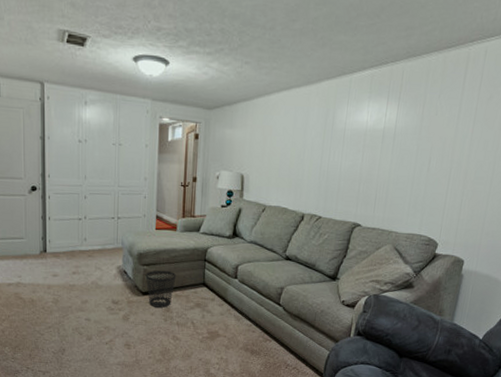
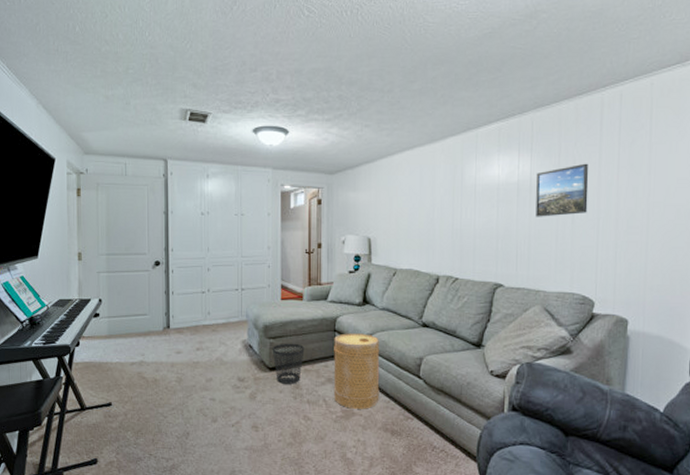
basket: none [201,263,246,331] -> present [333,333,380,409]
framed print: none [396,115,448,164] -> present [536,163,589,217]

